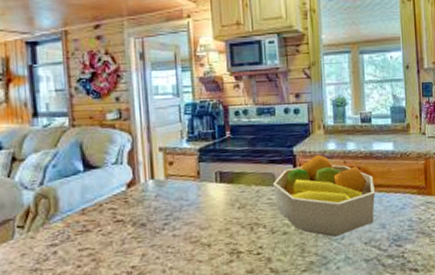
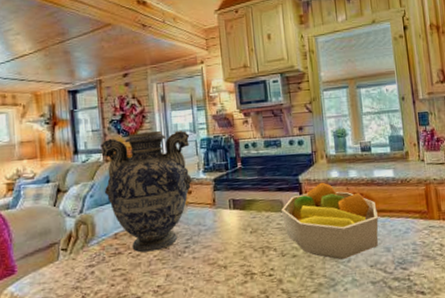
vase: none [66,92,174,230] -> present [101,130,192,253]

